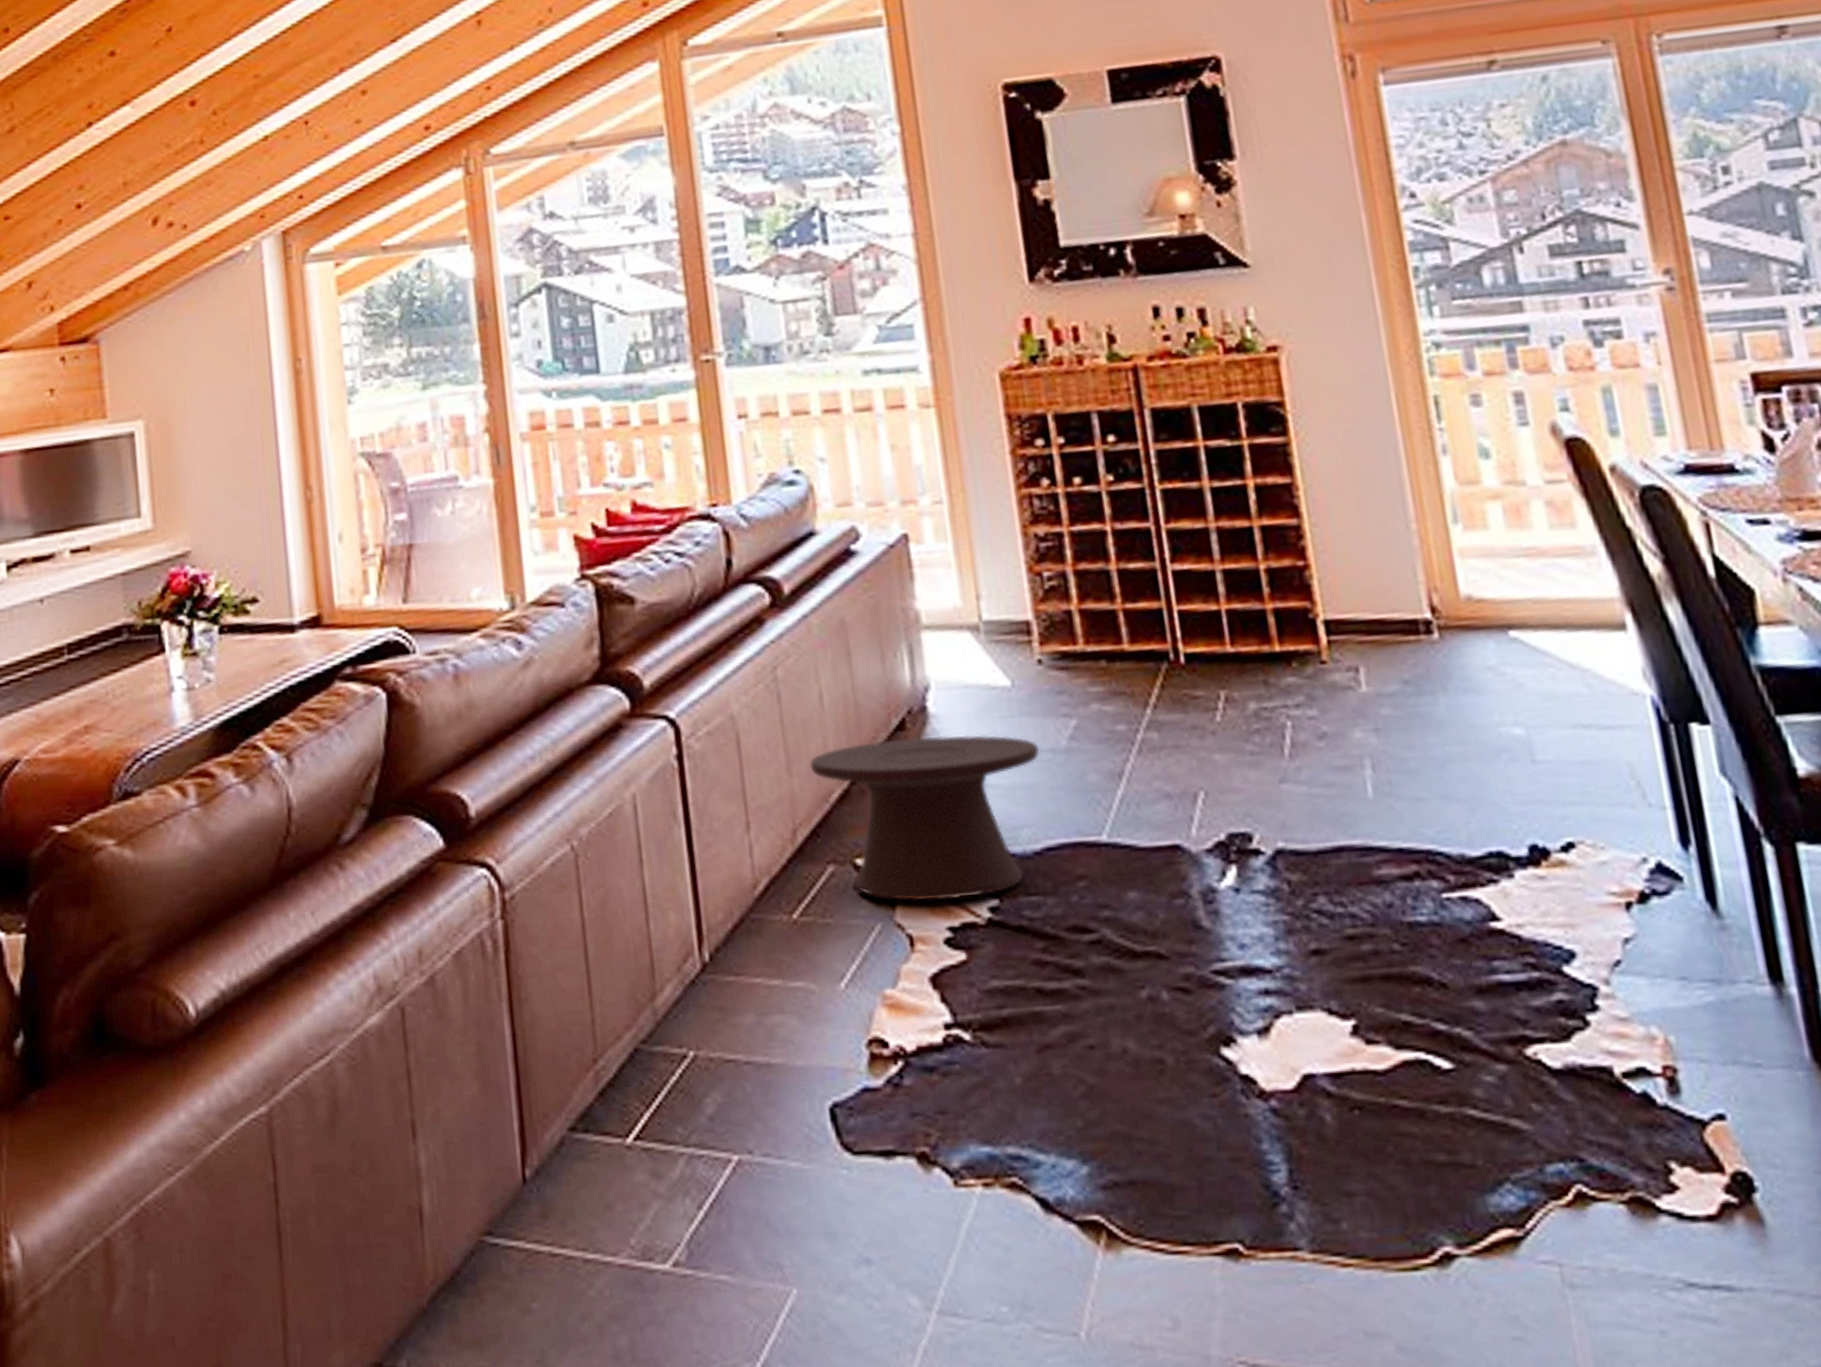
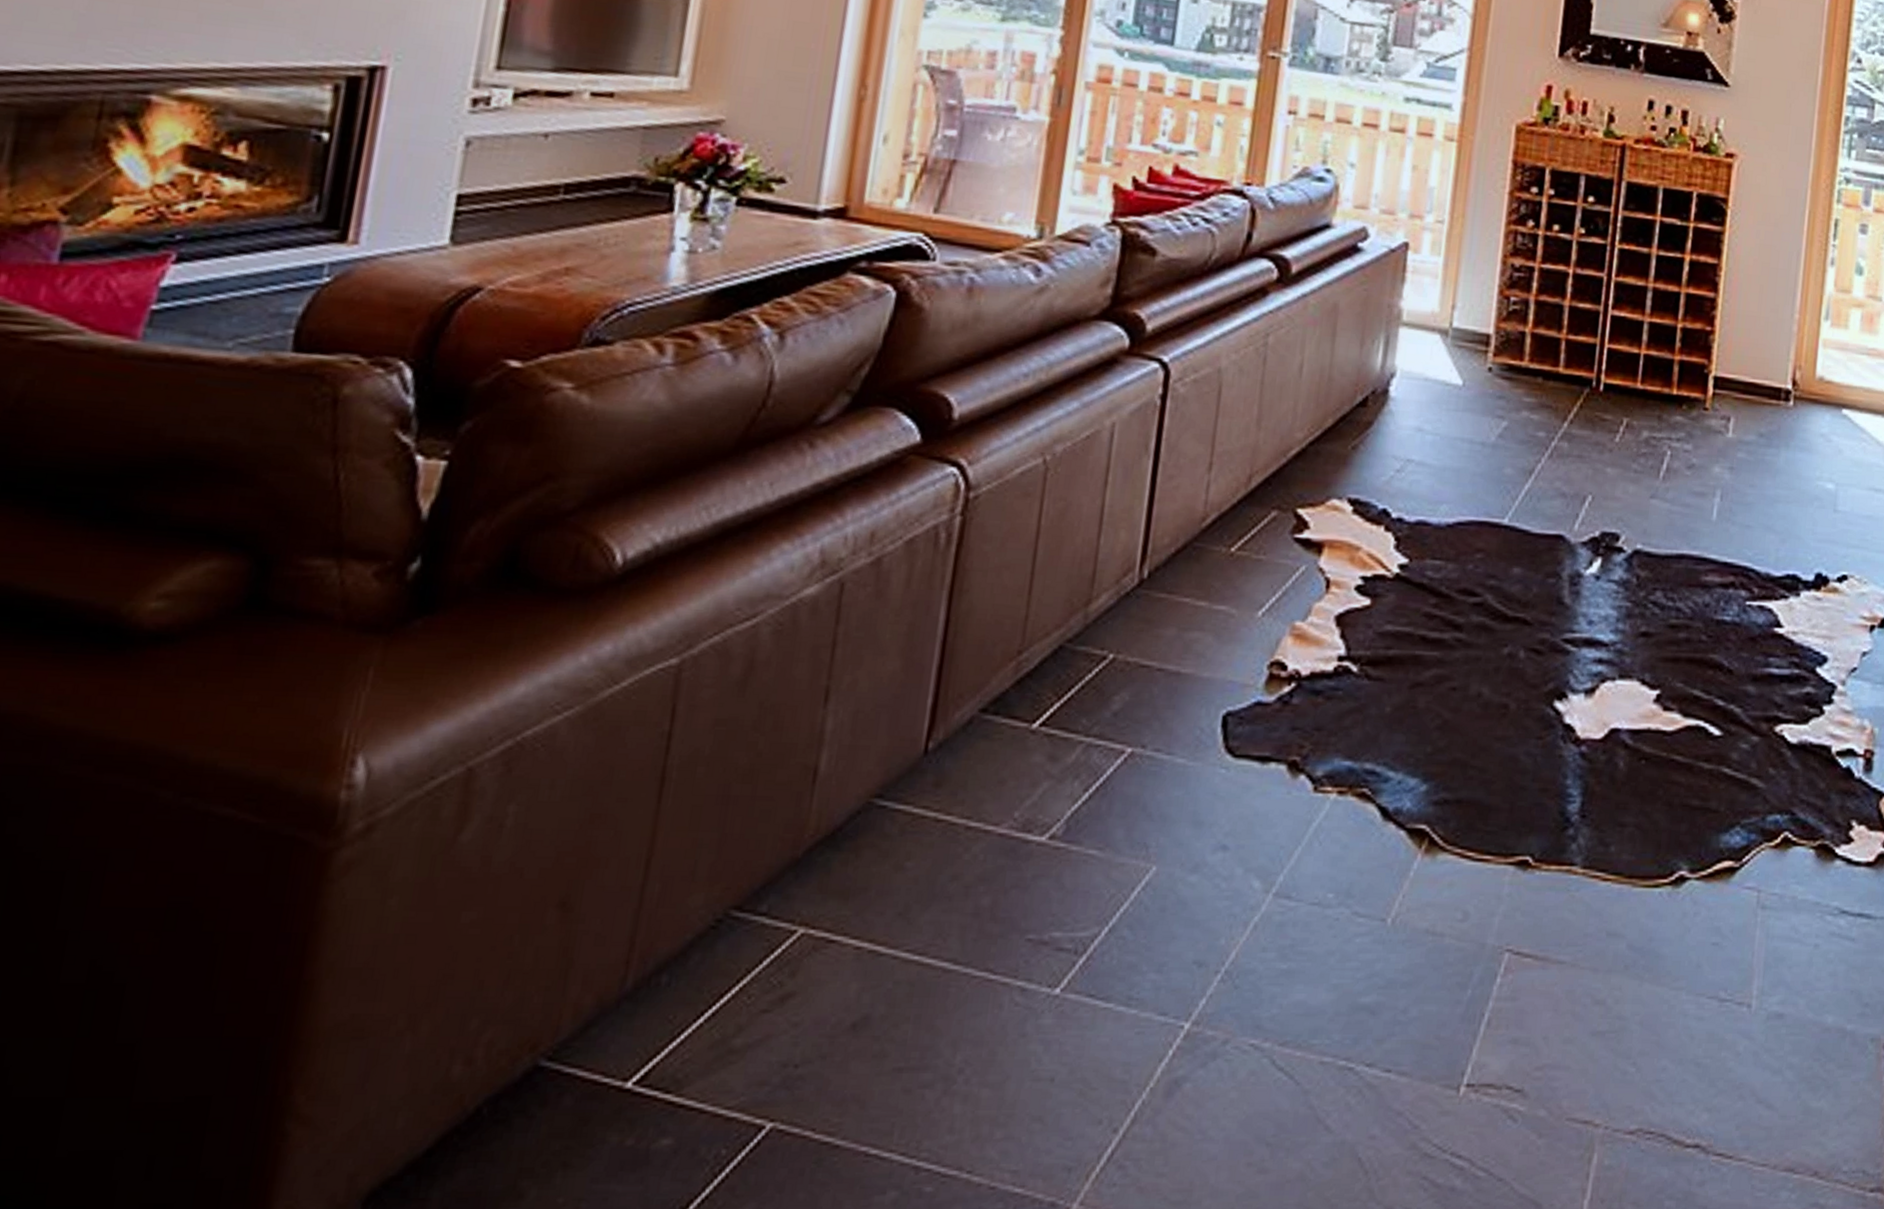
side table: present [809,734,1040,902] -> none [1277,411,1472,555]

